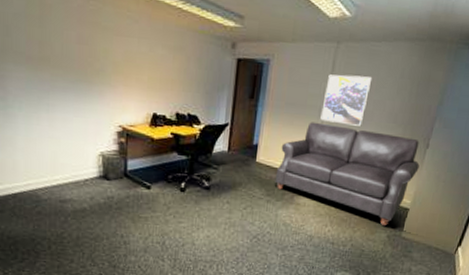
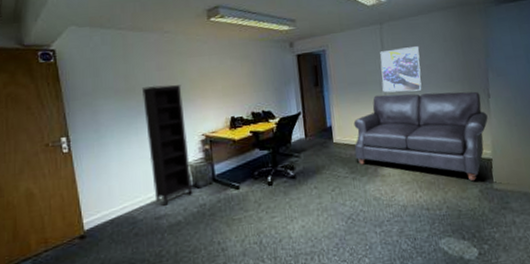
bookcase: none [58,59,103,192] -> present [142,84,193,207]

